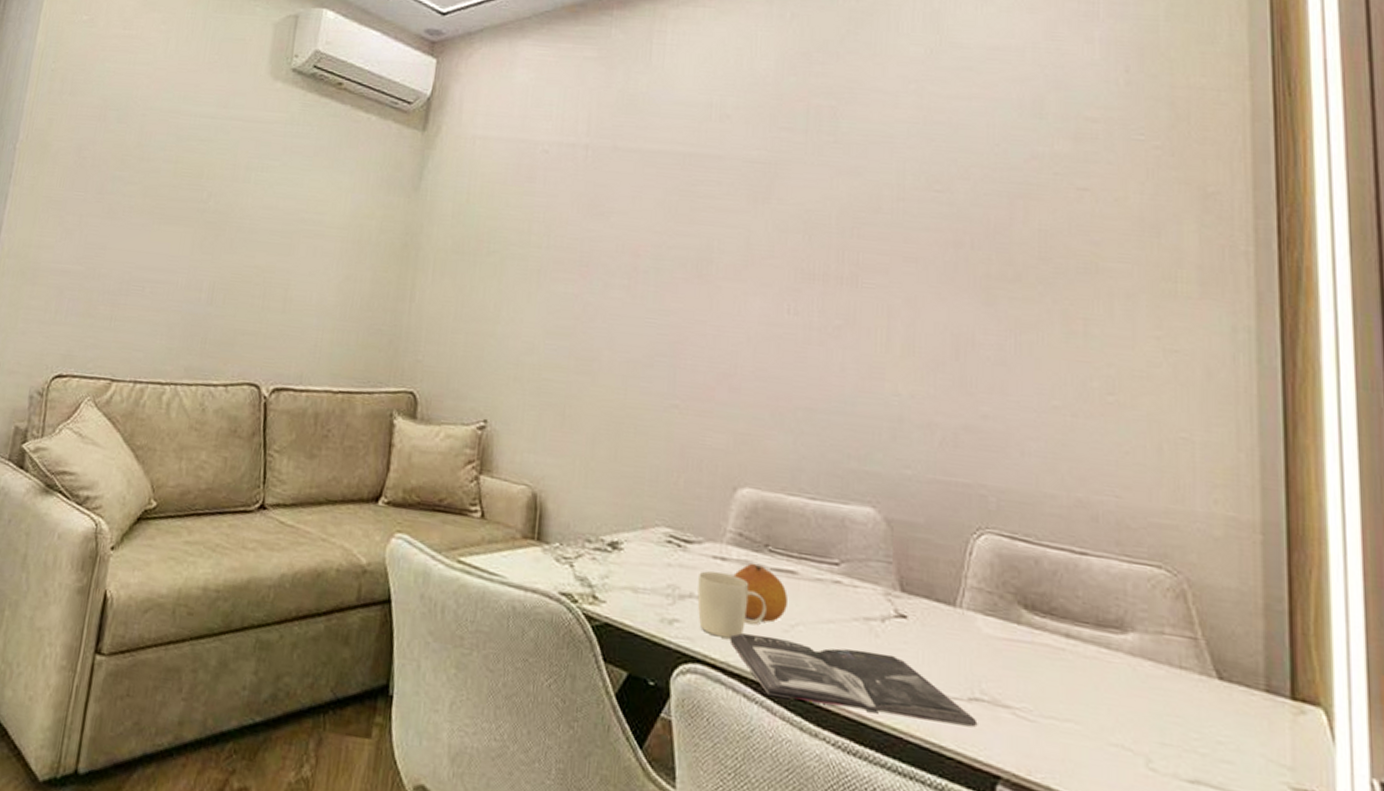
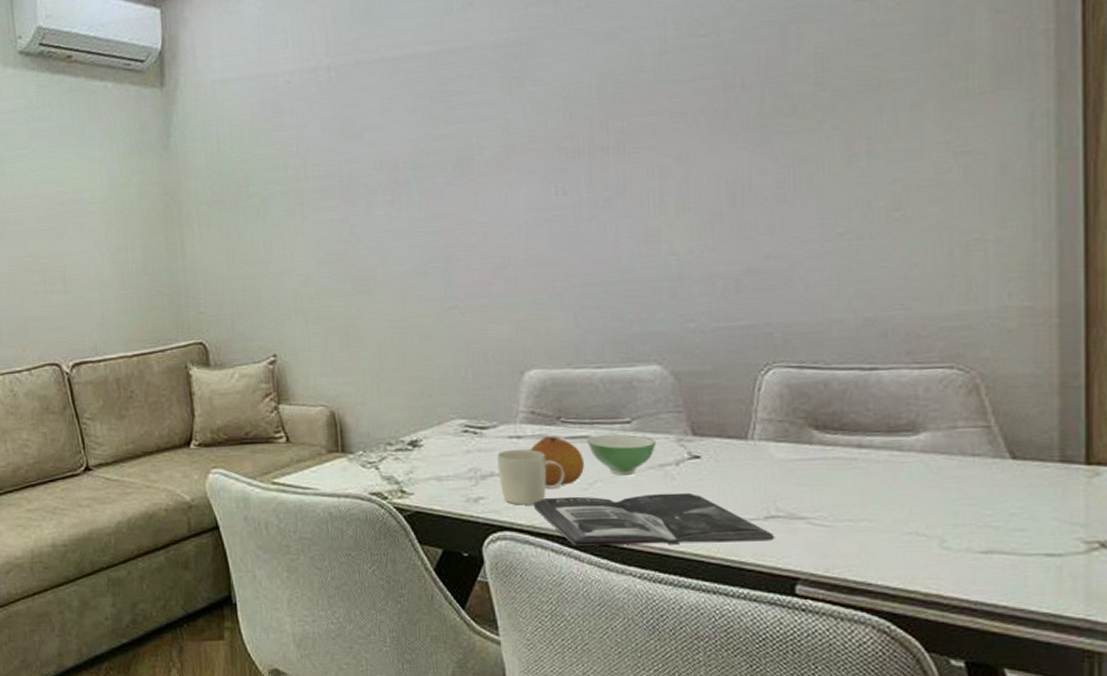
bowl: none [792,573,864,624] -> present [586,435,657,475]

